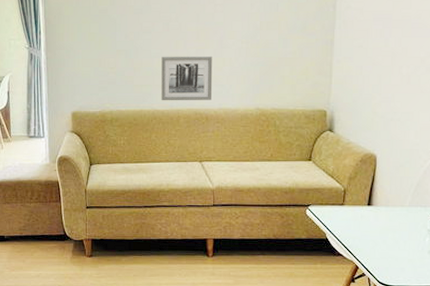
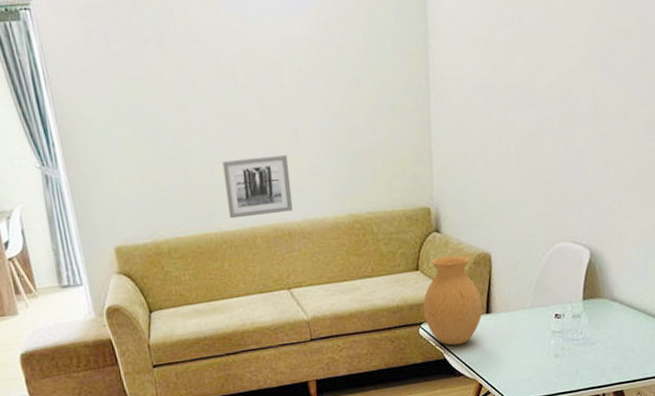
vase: none [311,153,364,229] -> present [423,255,482,346]

